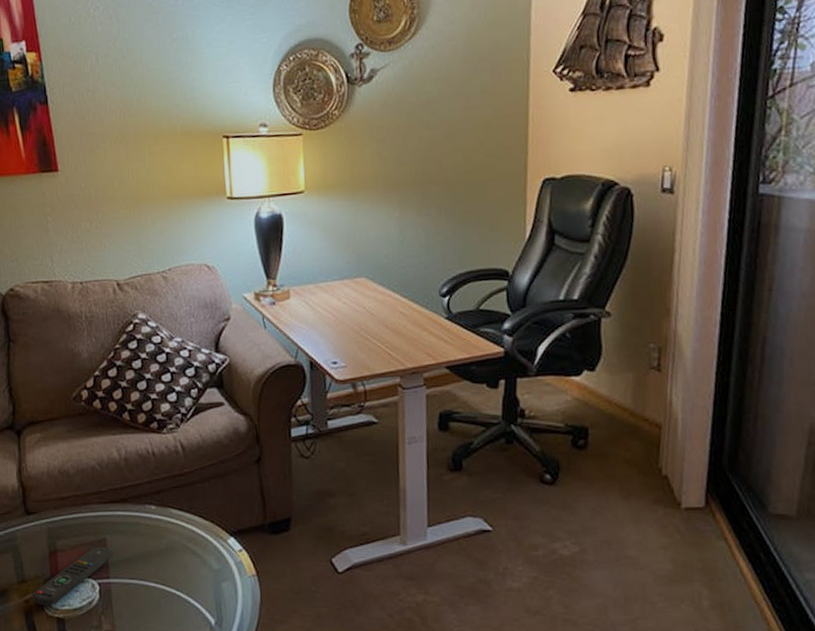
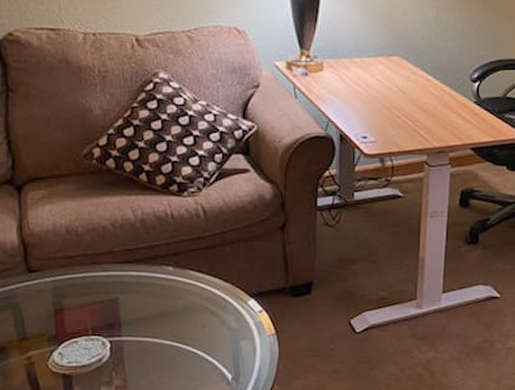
remote control: present [32,546,113,605] -> none [35,306,126,362]

